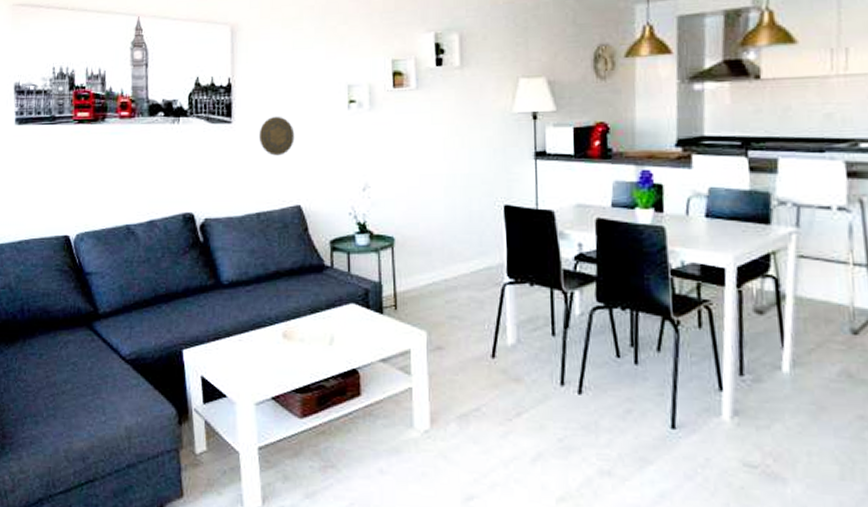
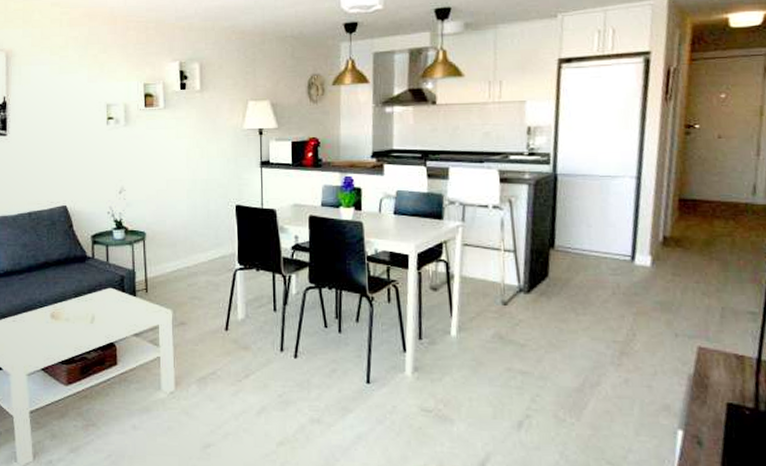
decorative plate: present [258,116,295,156] -> none [30,130,61,164]

